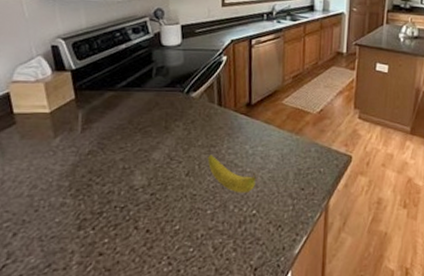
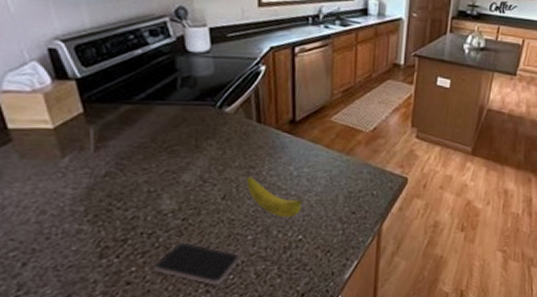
smartphone: none [123,215,200,258] -> present [154,242,240,286]

